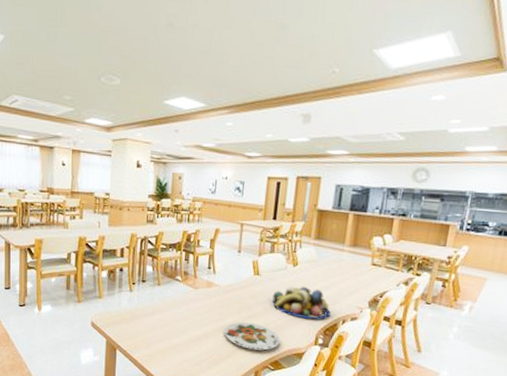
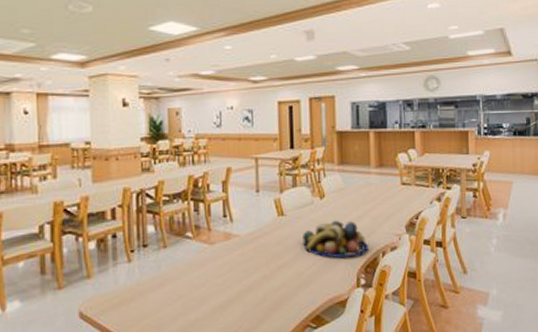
plate: present [224,322,281,351] -> none [252,274,319,308]

